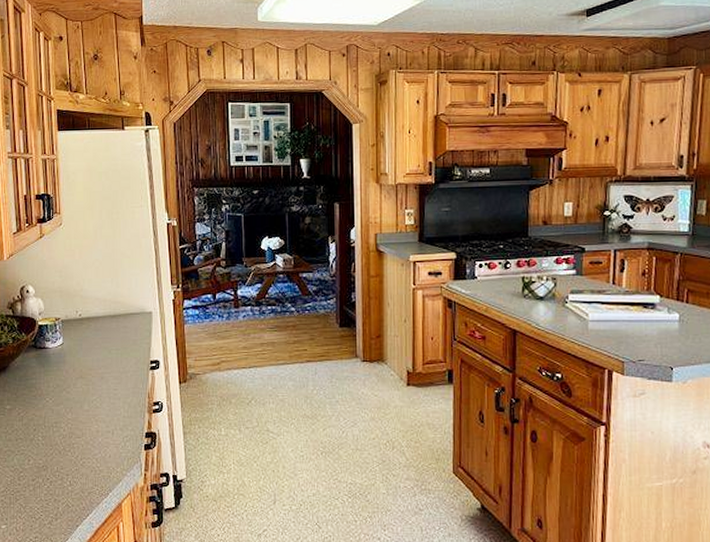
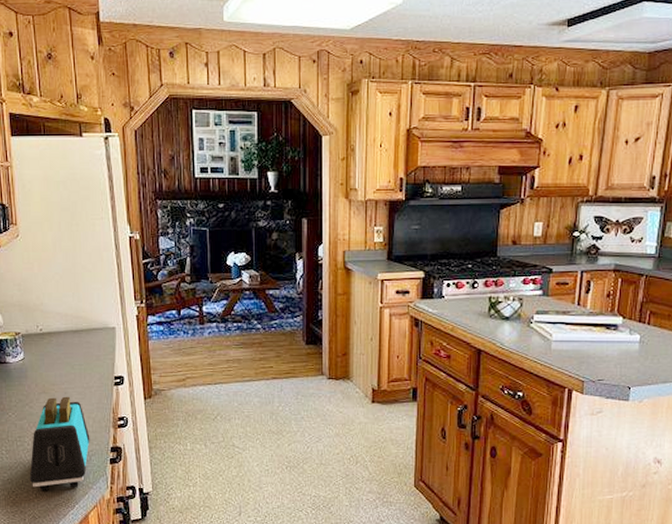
toaster: none [64,381,125,479] -> present [29,396,90,491]

